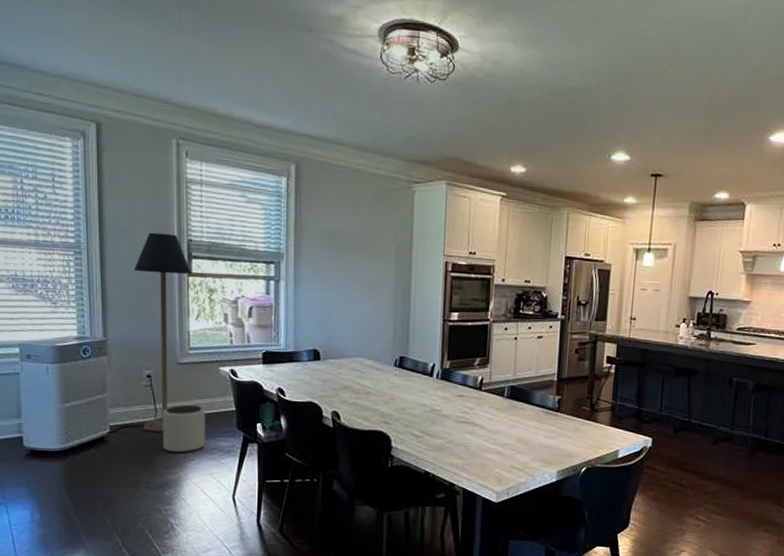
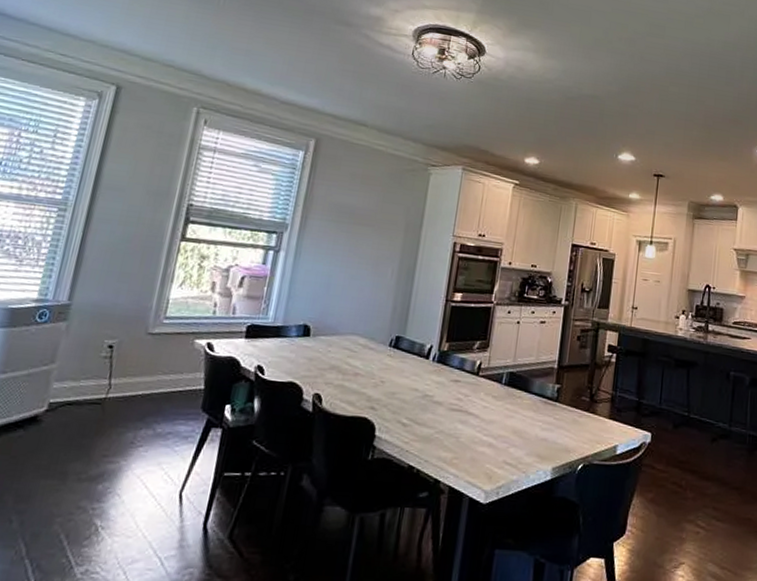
floor lamp: present [133,232,191,432] -> none [89,194,185,412]
plant pot: present [163,404,206,453] -> none [108,380,169,438]

